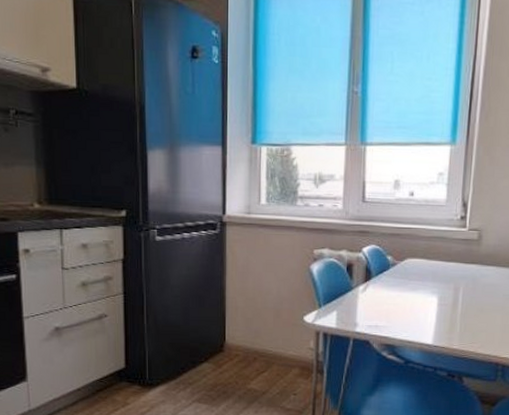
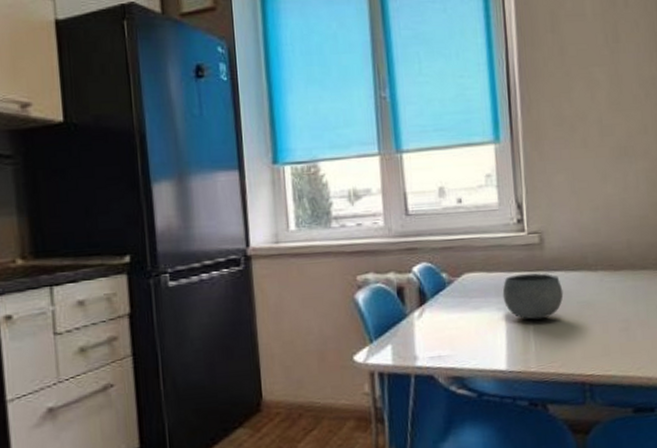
bowl: none [438,265,492,305] -> present [502,273,564,320]

